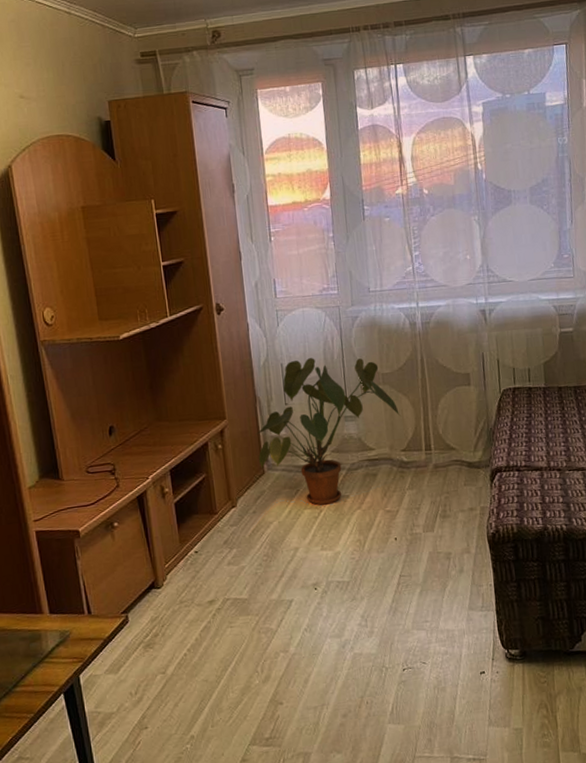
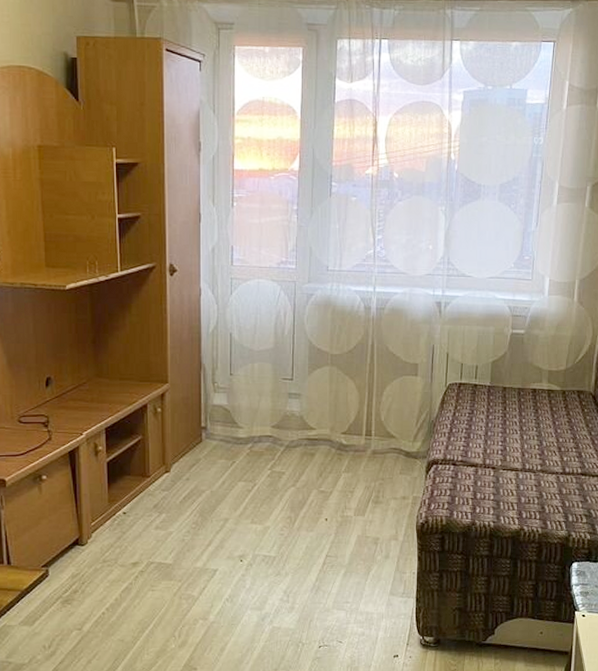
house plant: present [255,358,401,506] -> none [197,331,345,479]

